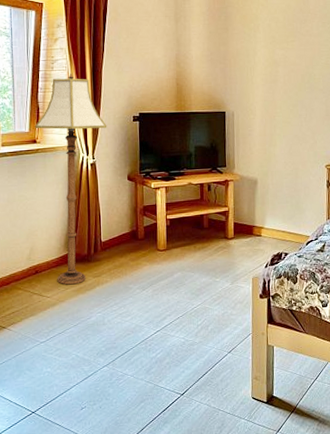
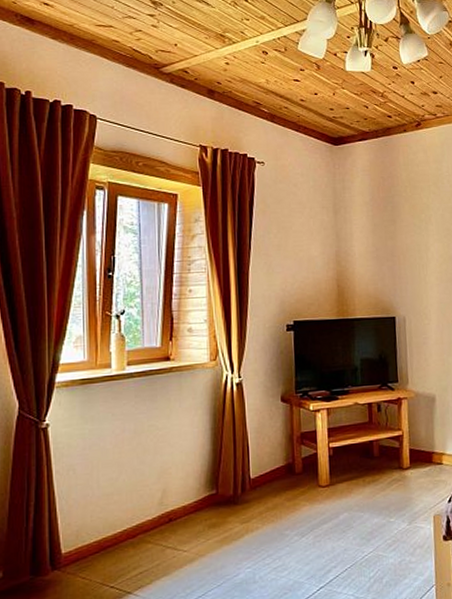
floor lamp: present [35,73,107,285] -> none [168,275,256,535]

